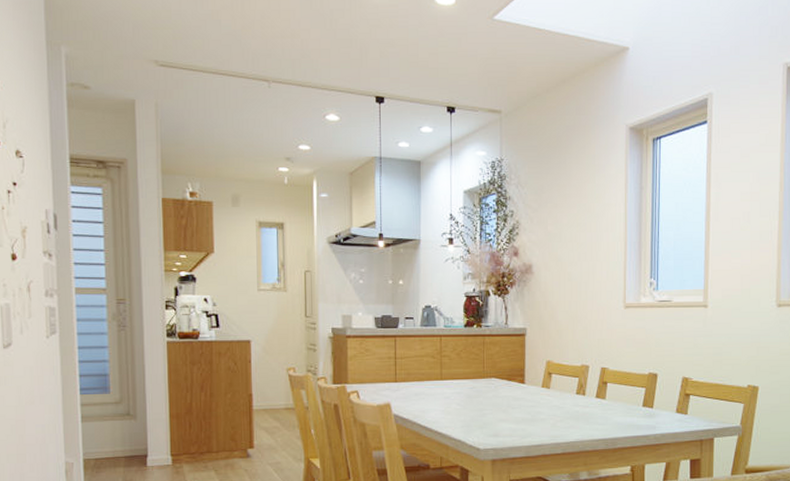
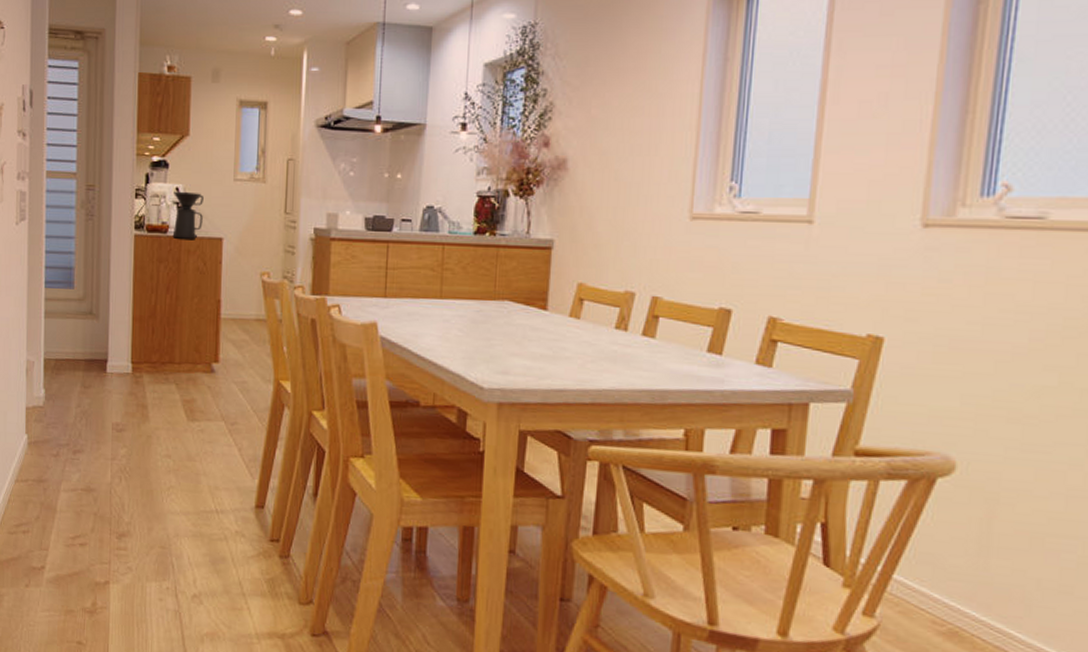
coffee maker: none [202,301,231,344] -> present [173,191,204,240]

